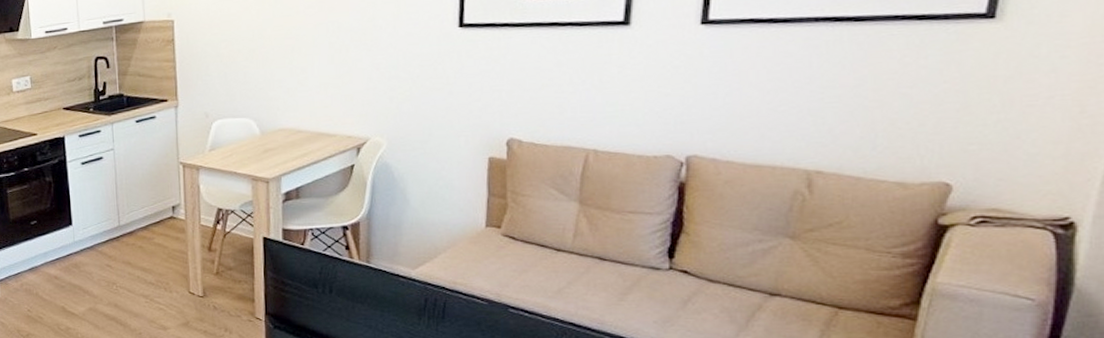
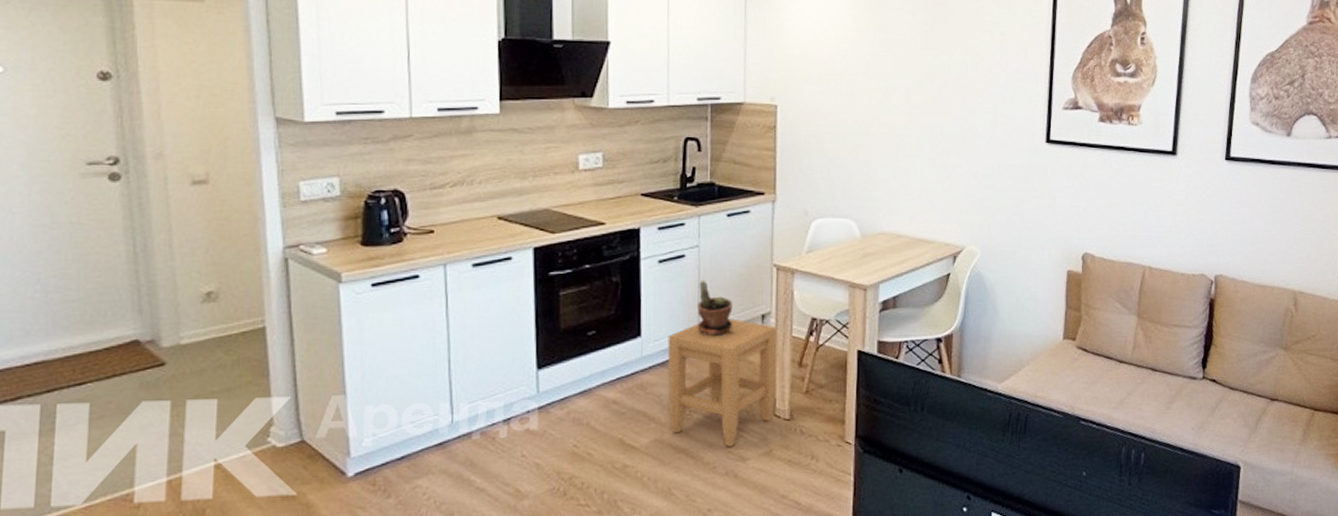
stool: none [94,210,189,317] -> present [667,318,777,447]
potted plant: none [116,177,147,226] -> present [697,279,733,337]

